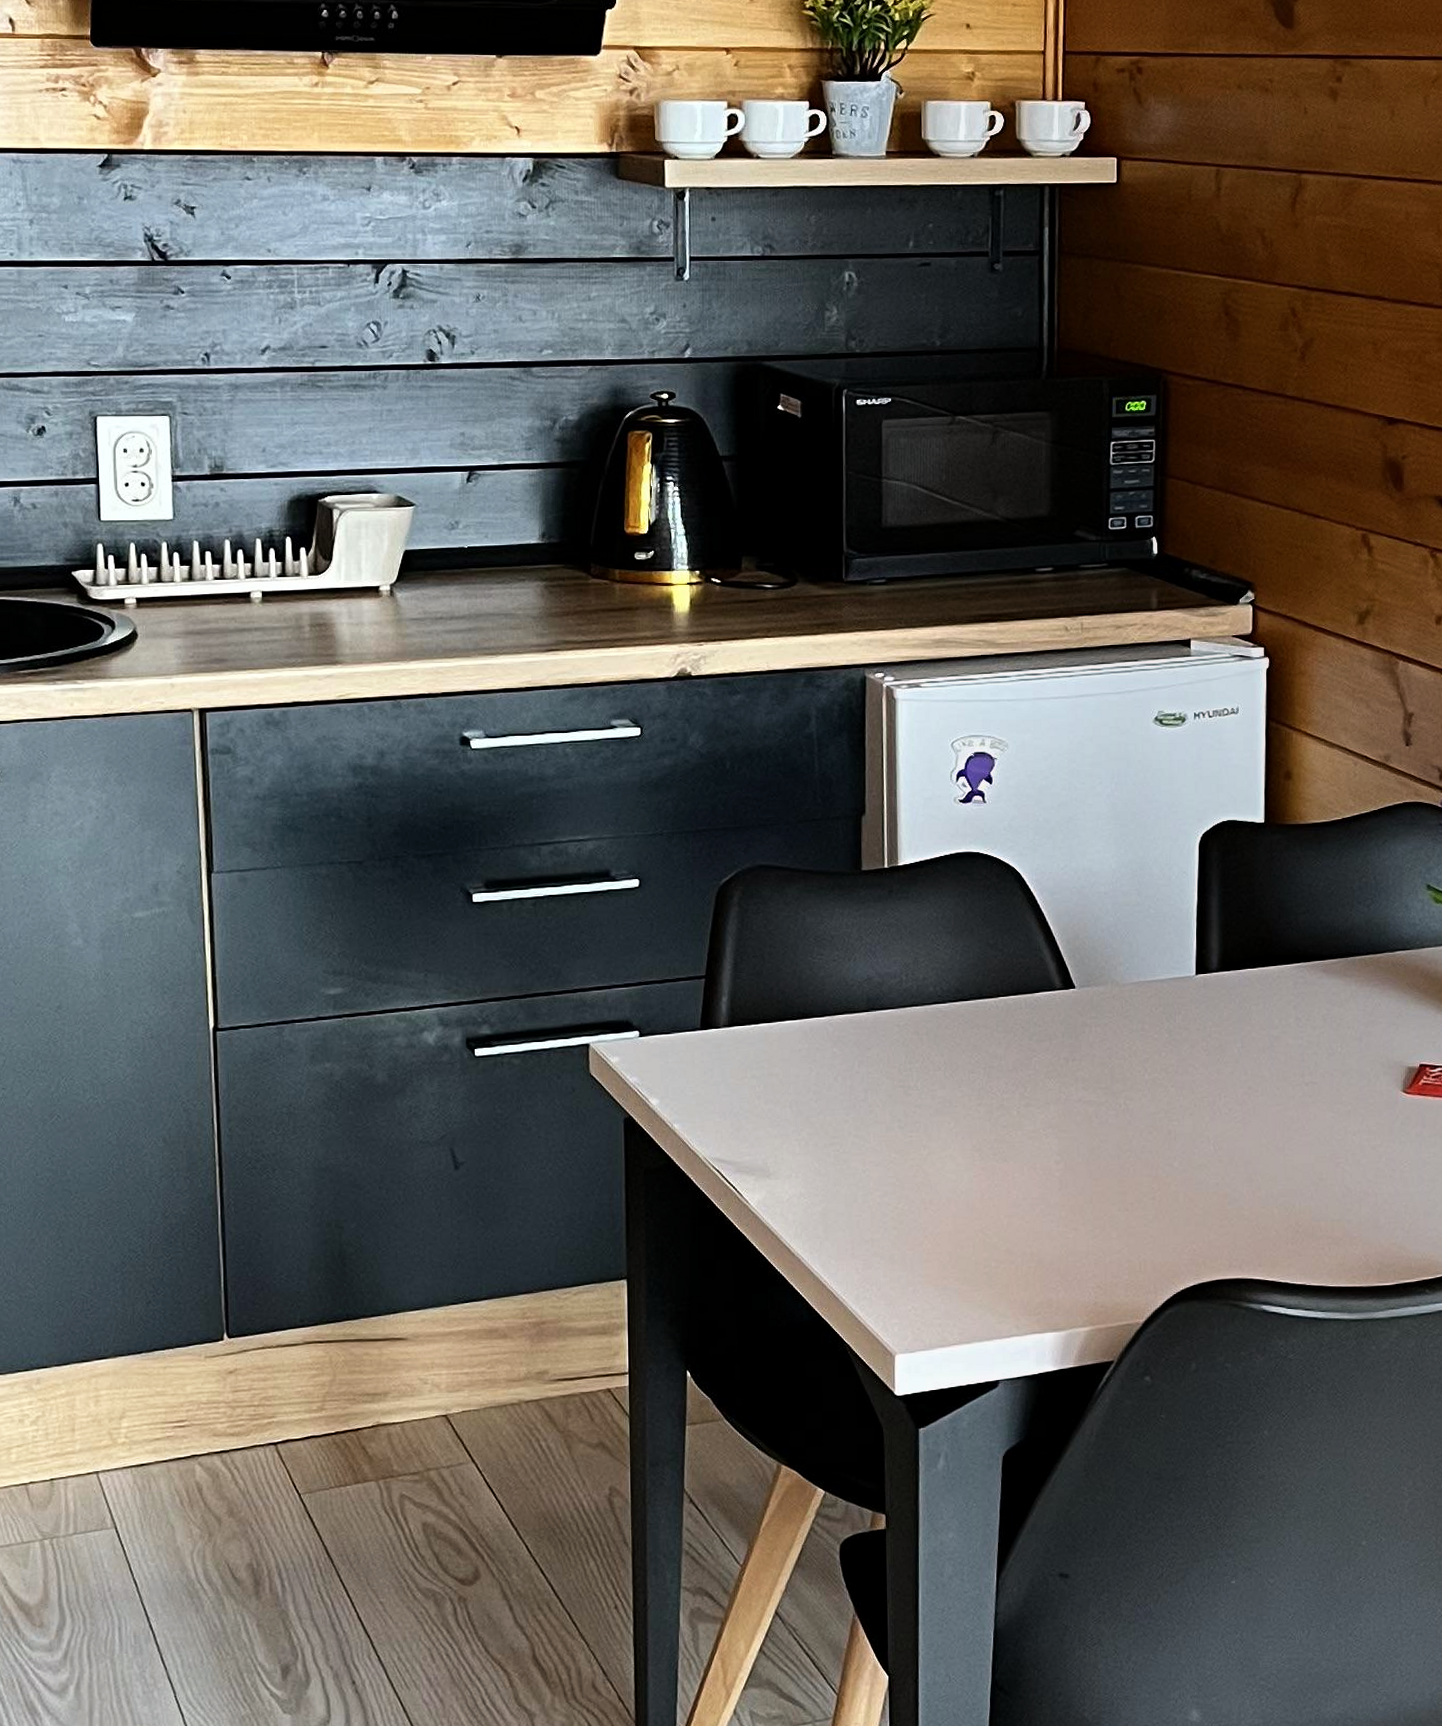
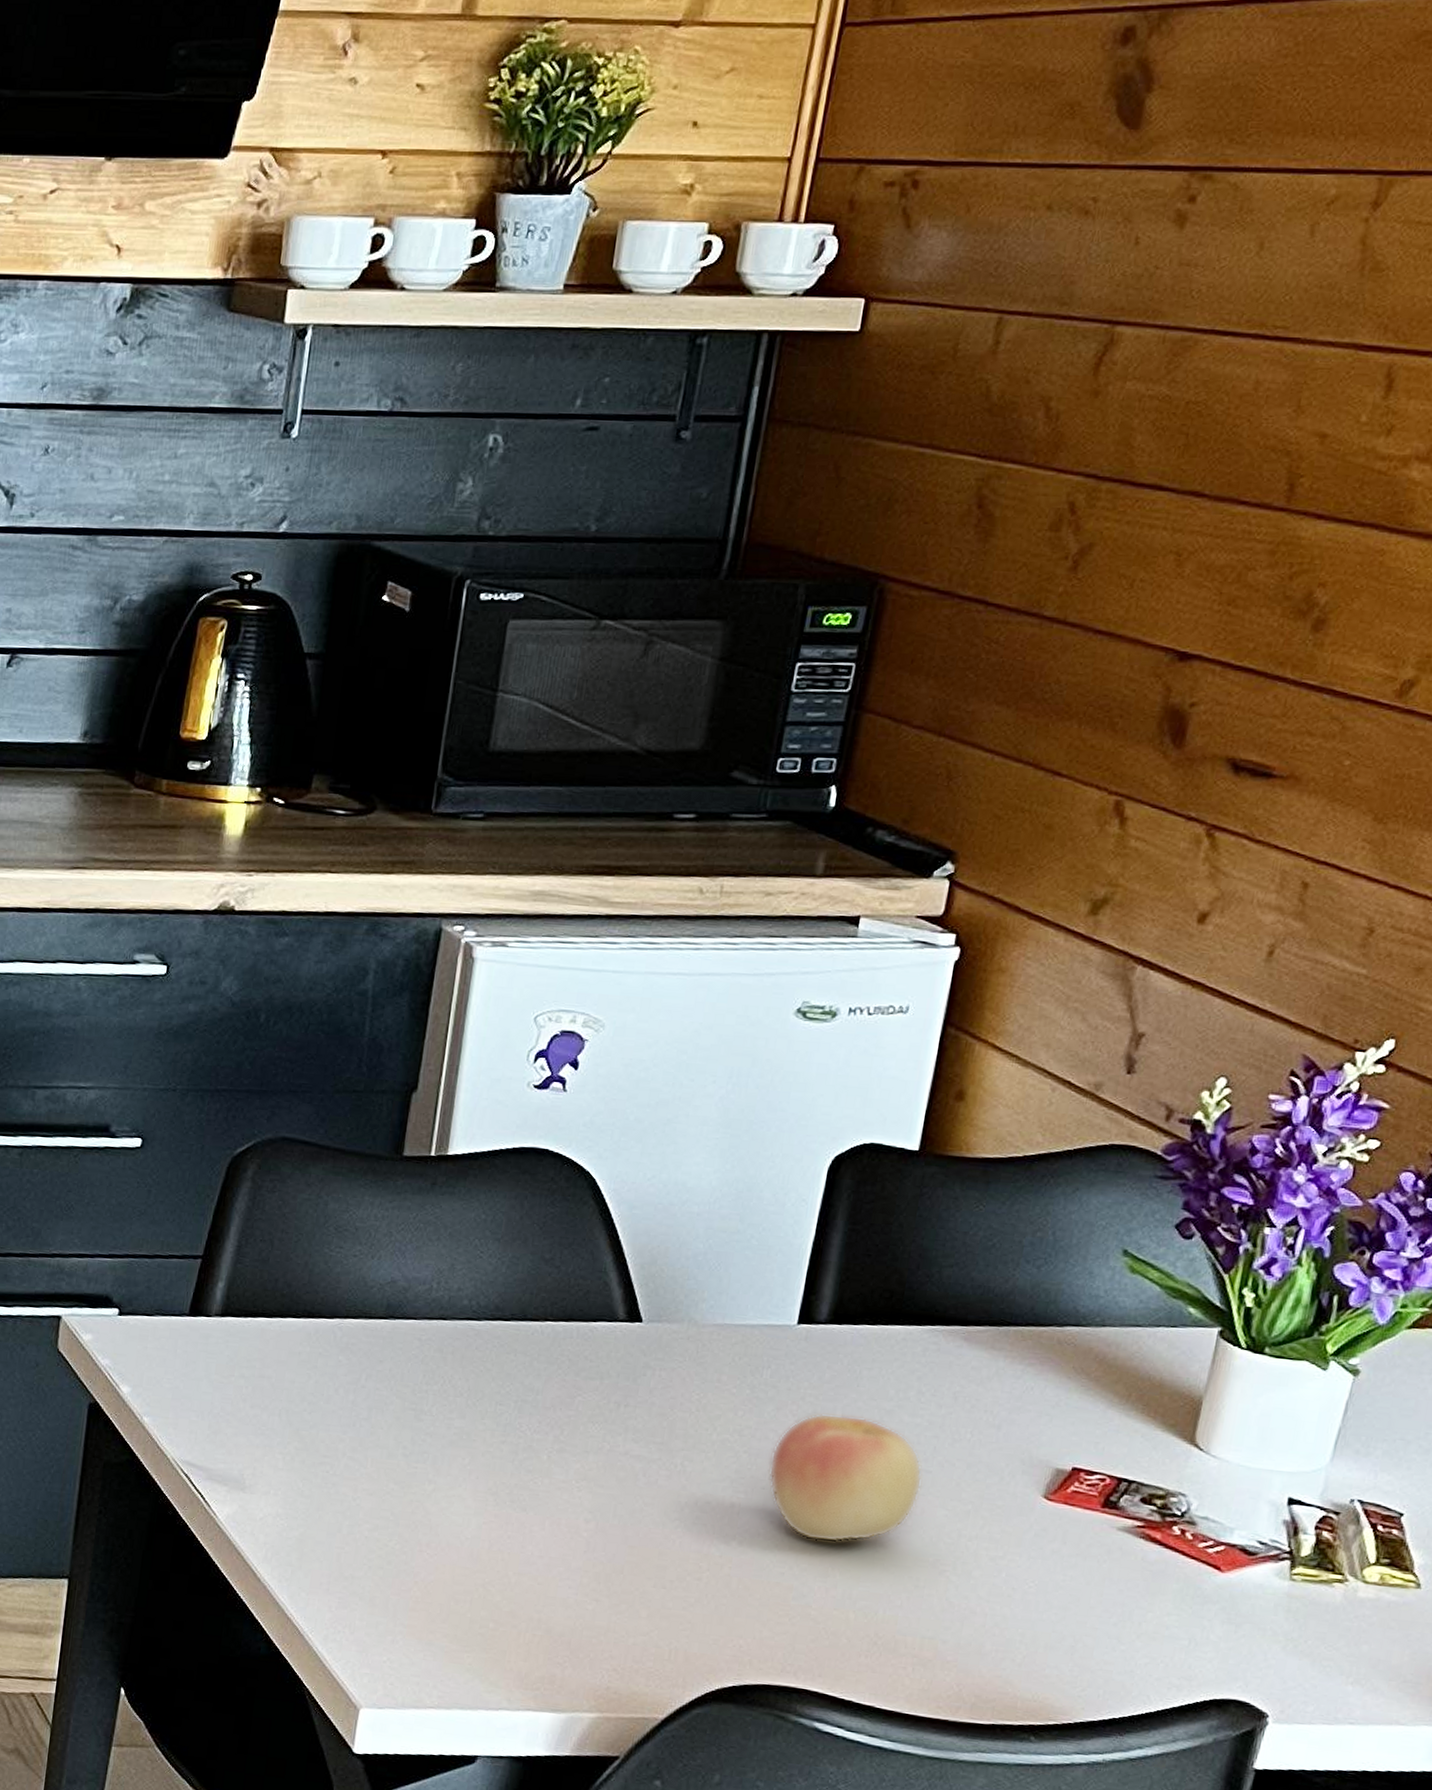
apple: none [1193,1045,1311,1153] -> present [768,1413,923,1543]

